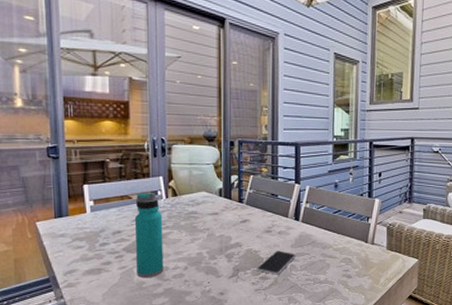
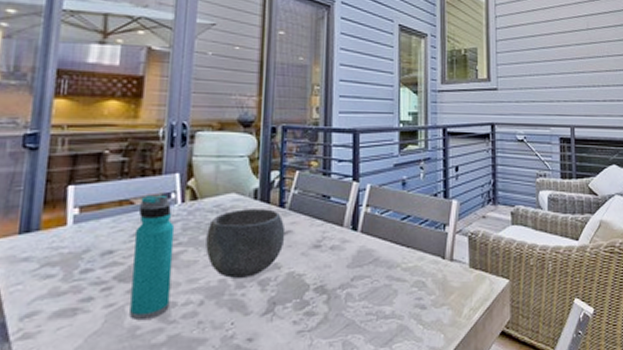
bowl: none [186,203,244,252] -> present [206,209,286,278]
smartphone: present [257,251,295,275] -> none [301,273,352,309]

